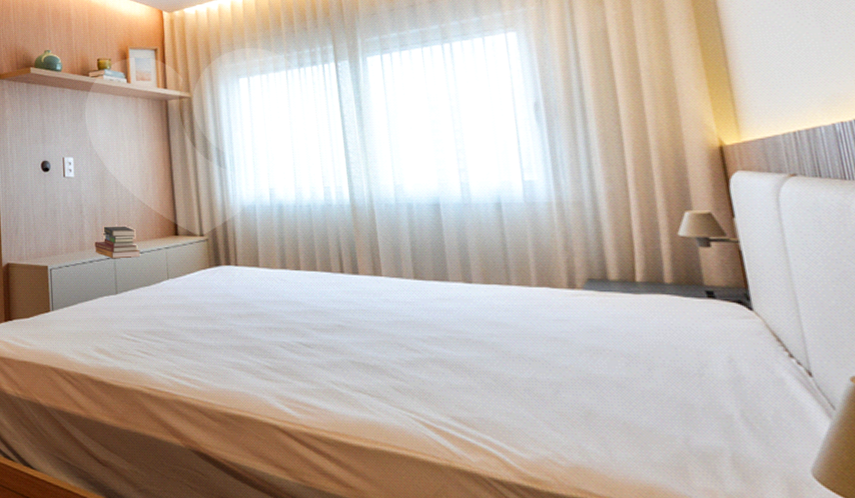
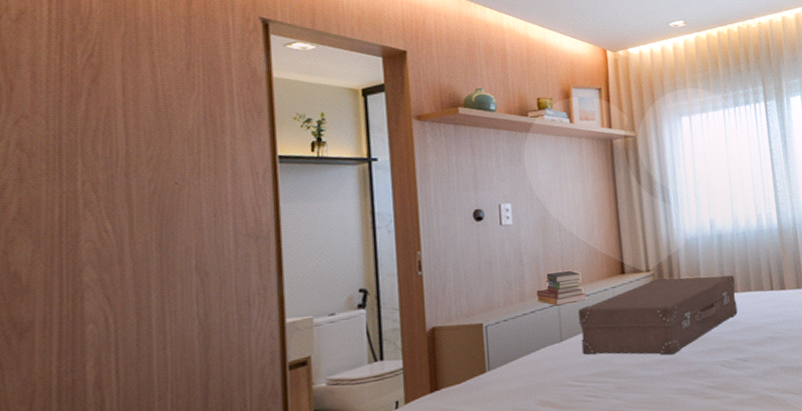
suitcase: none [132,244,300,327] -> present [577,275,738,356]

